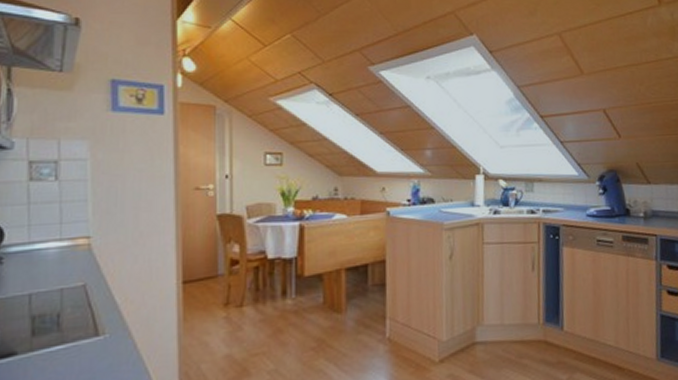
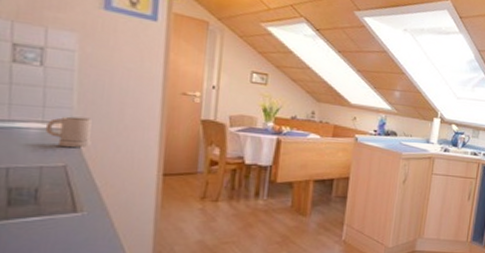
mug: none [63,229,108,265] -> present [45,116,92,148]

